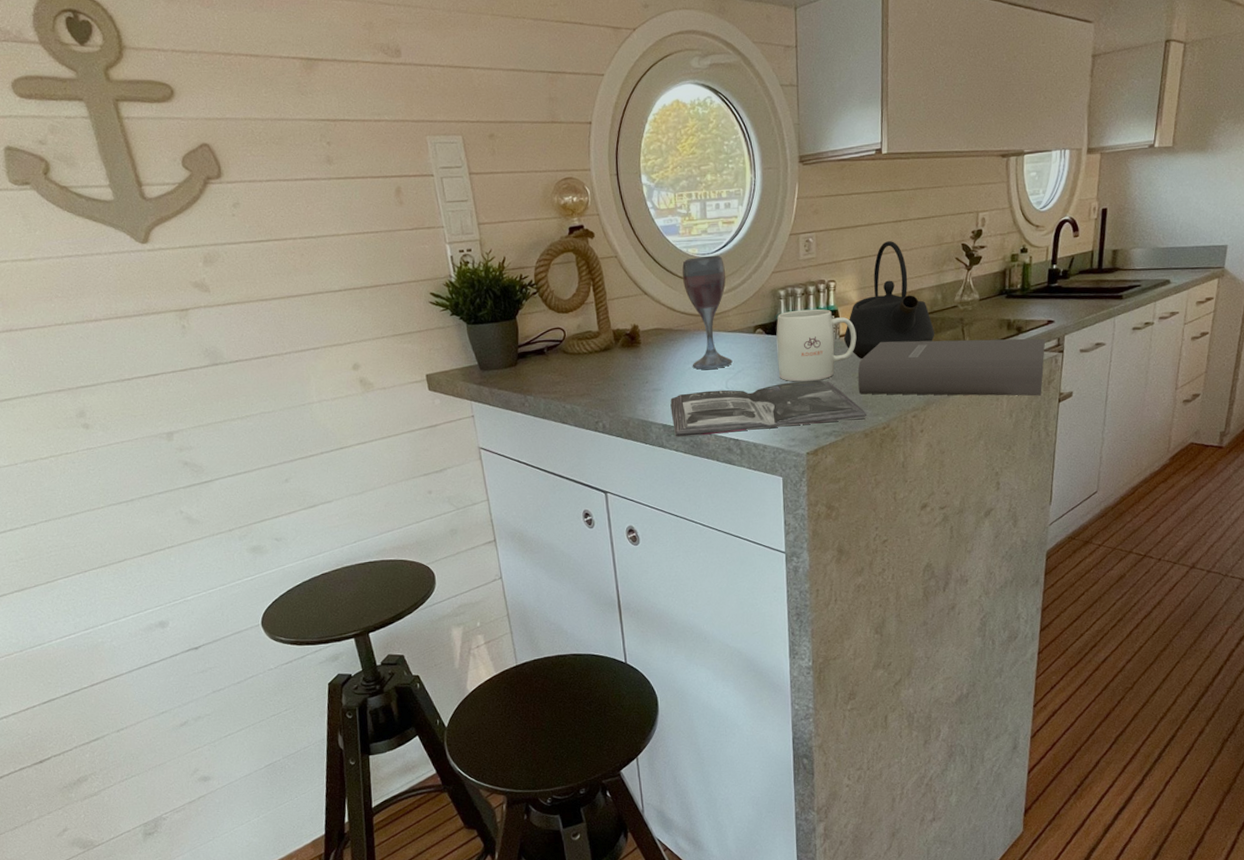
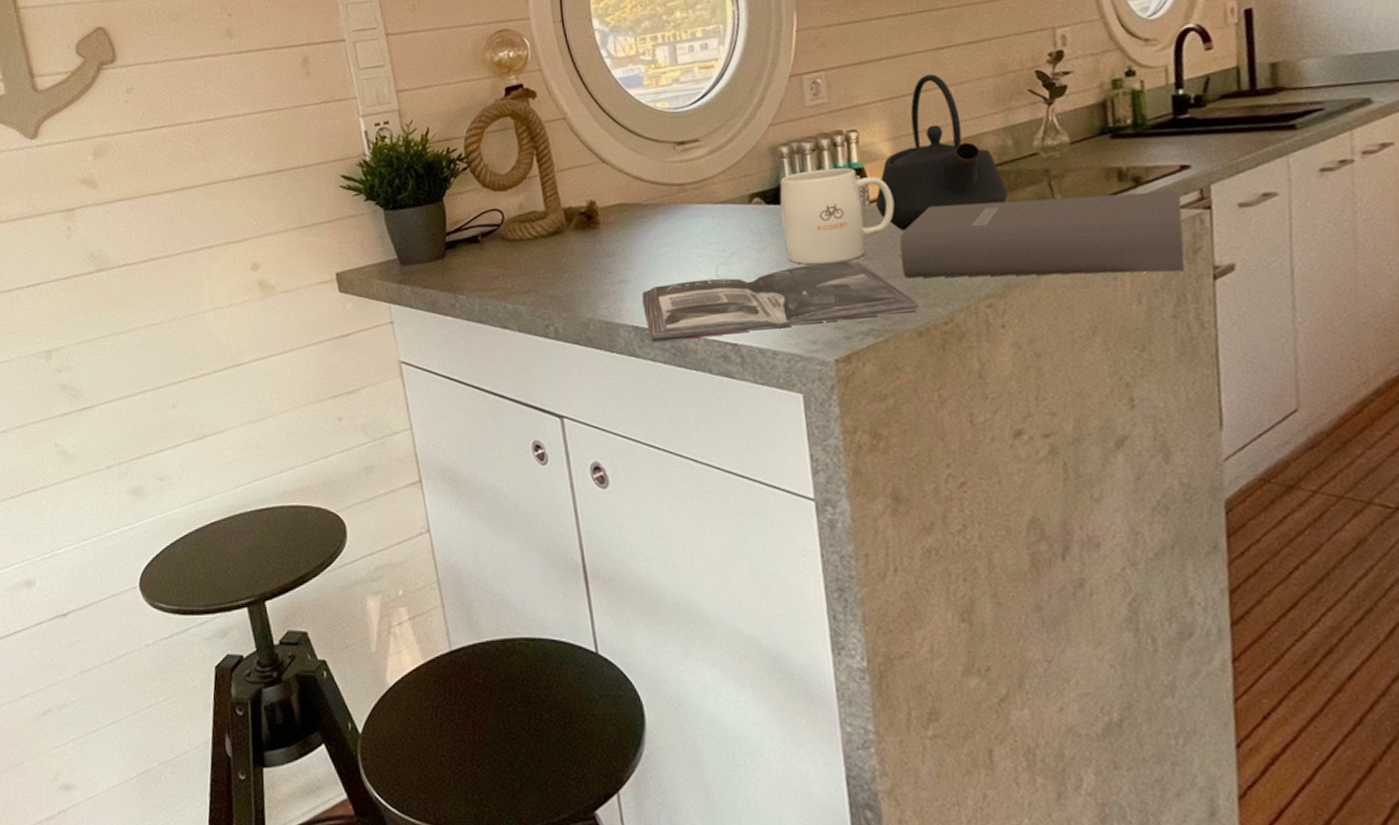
cup: present [681,255,732,370] -> none [648,108,723,254]

